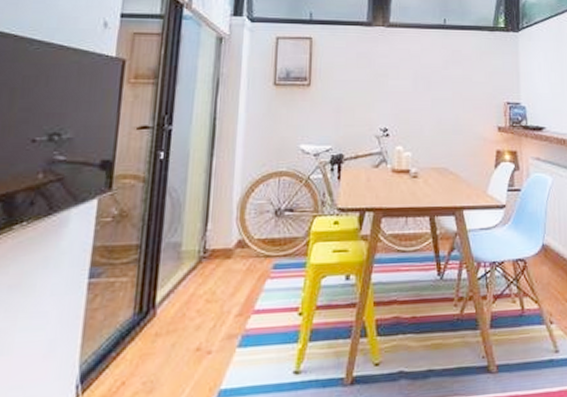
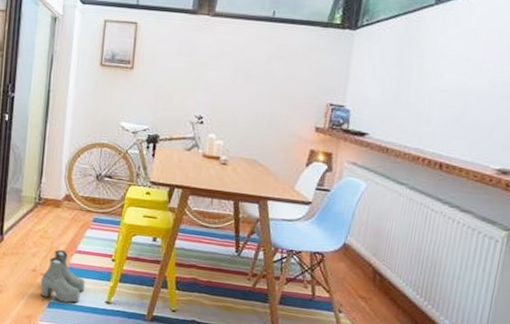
boots: none [207,312,266,387] -> present [40,249,85,303]

